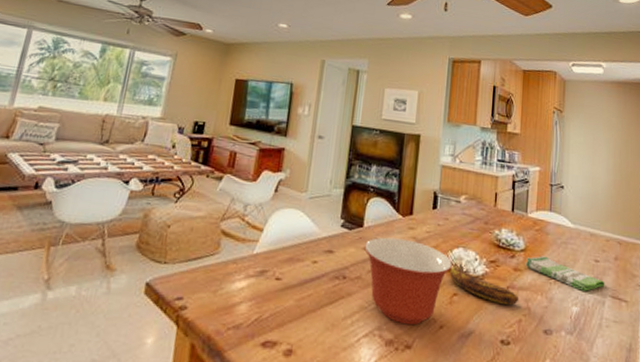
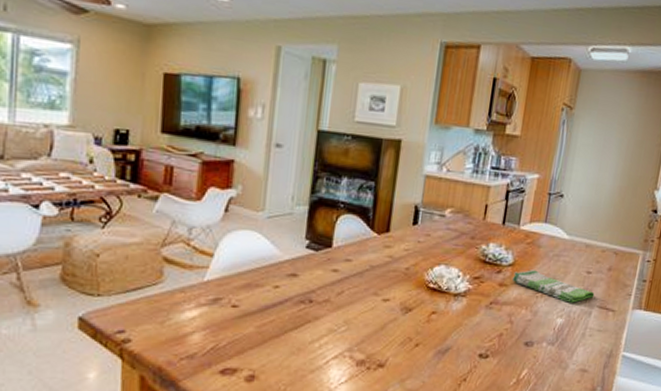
mixing bowl: present [364,237,452,326] -> none [333,257,432,345]
banana: present [450,263,519,306] -> none [429,281,502,321]

